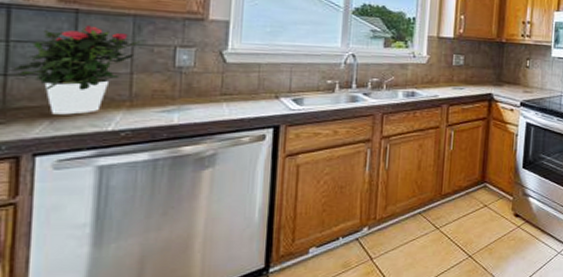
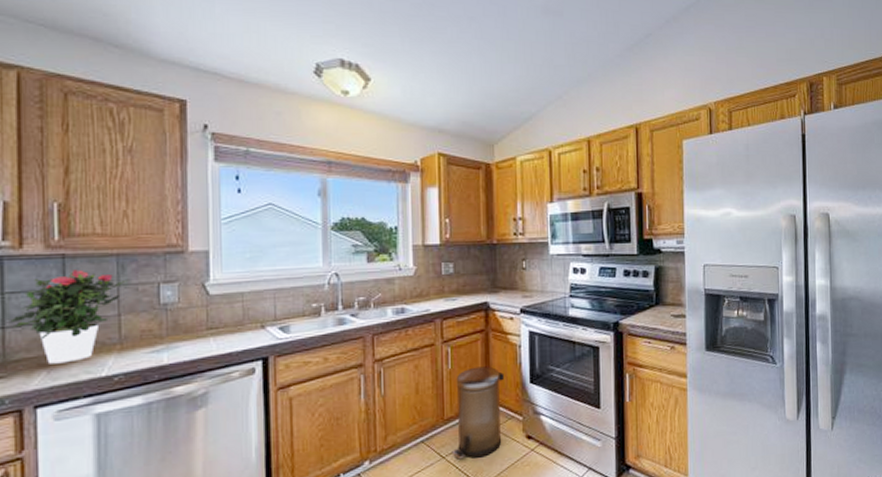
pedal bin: none [445,150,501,231] -> present [452,366,505,460]

